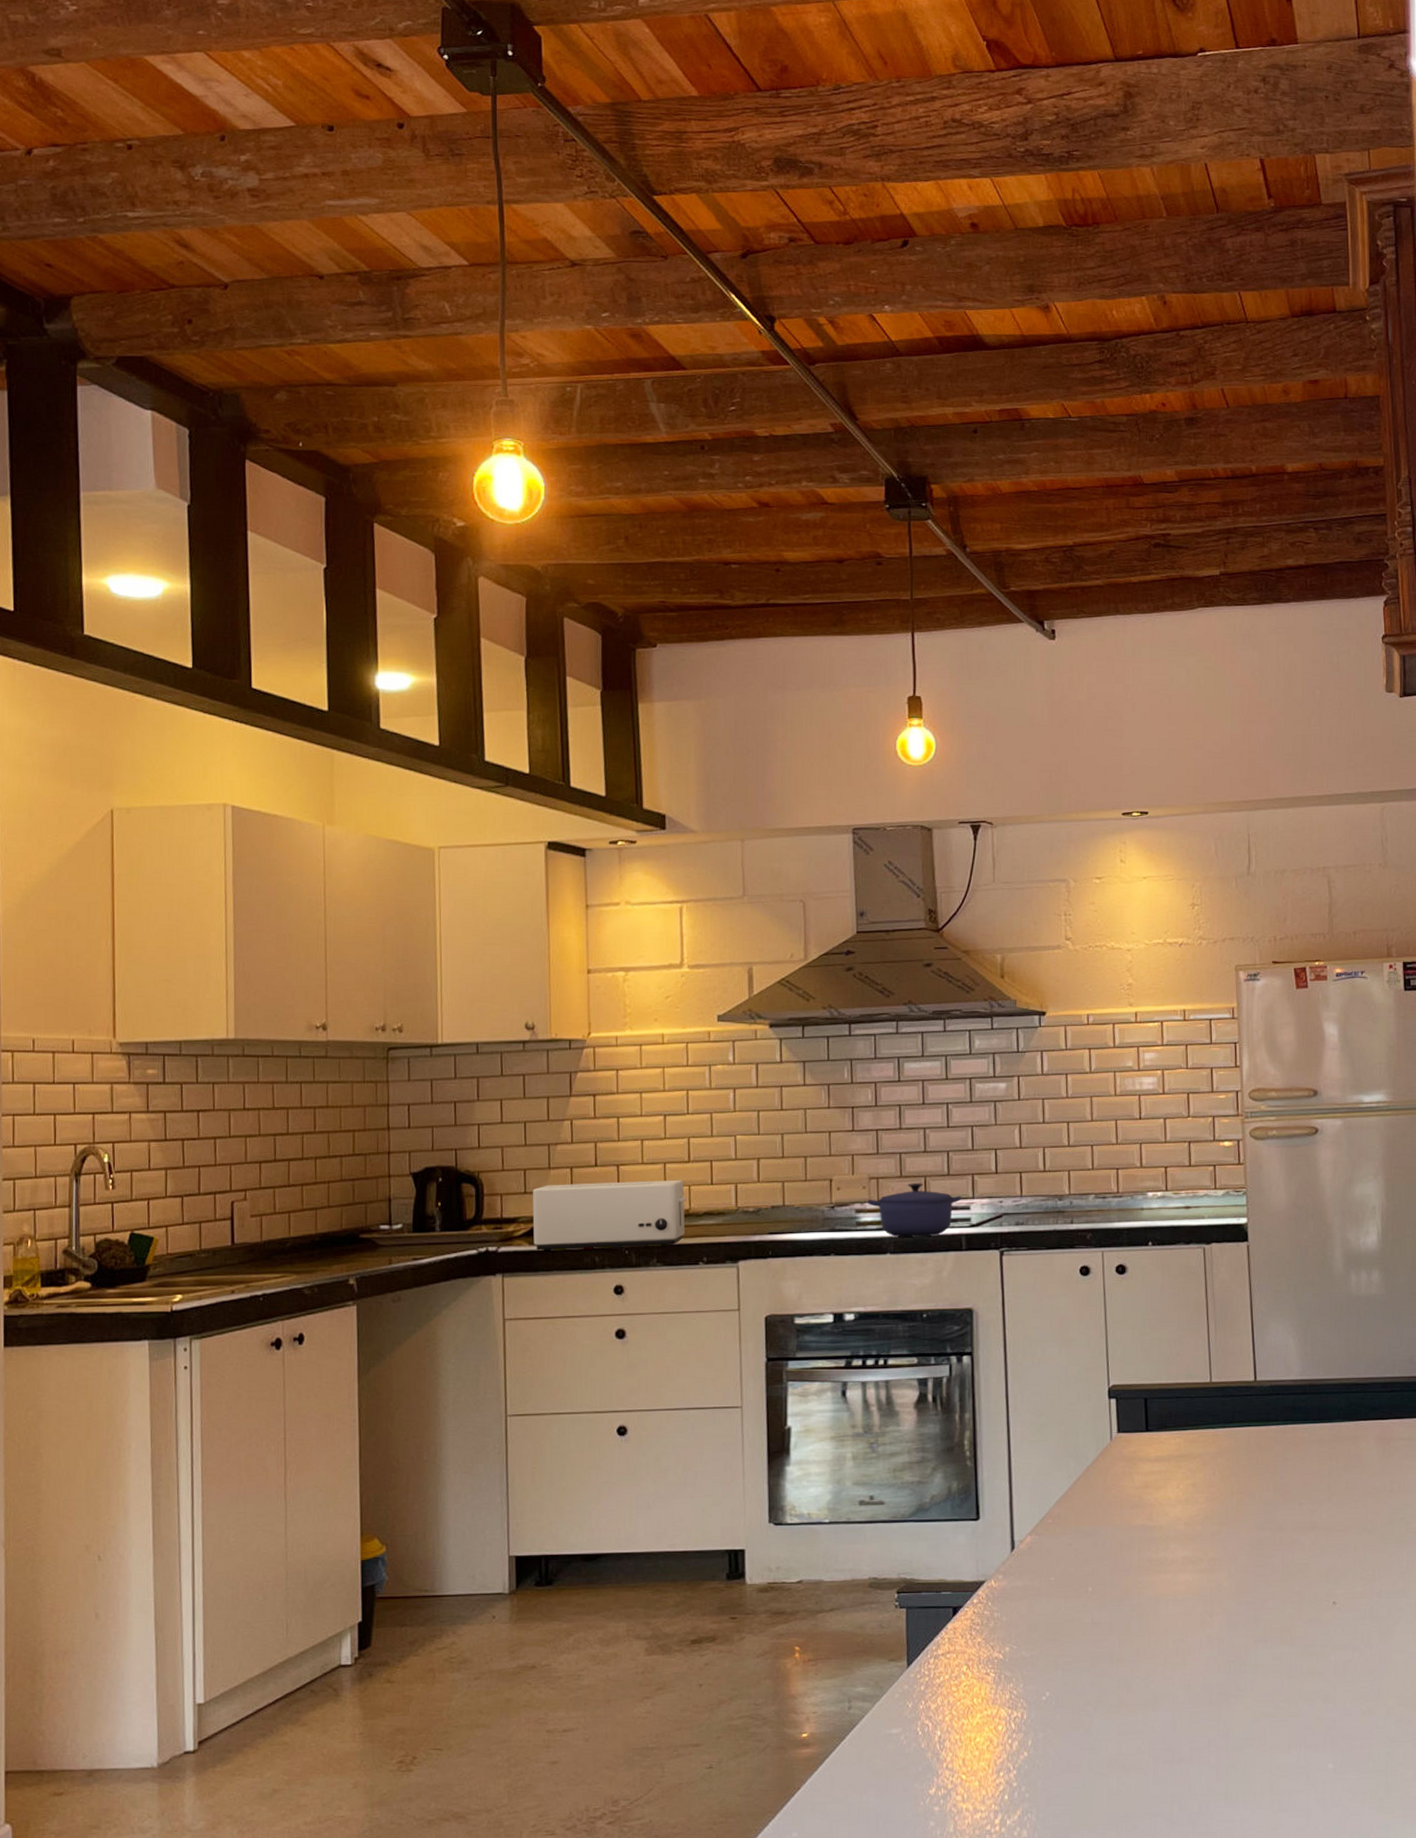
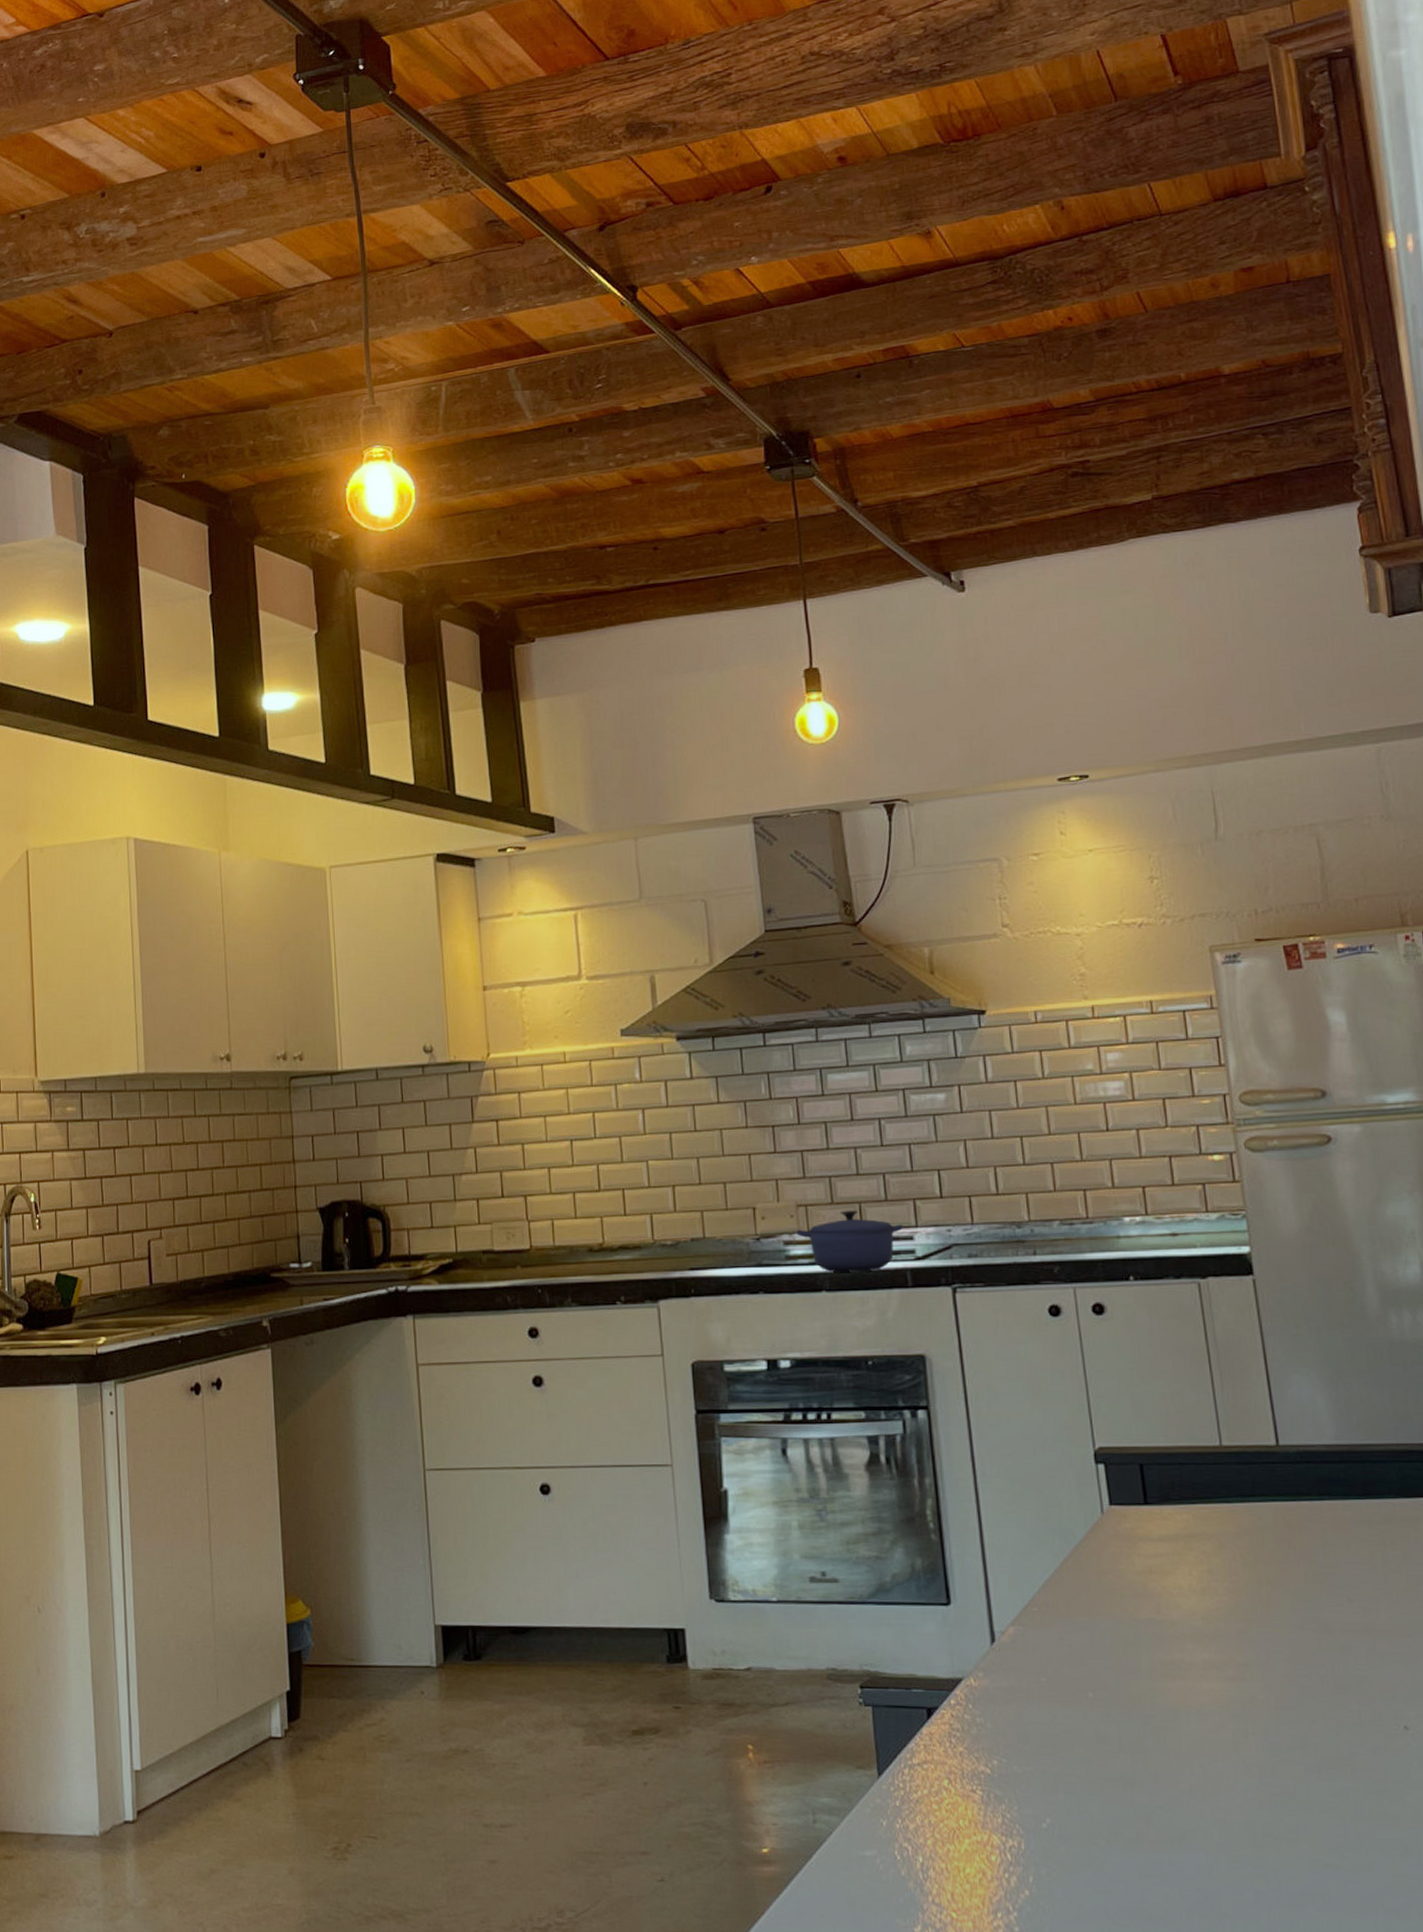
toaster: present [533,1179,686,1251] -> none [440,1210,600,1290]

